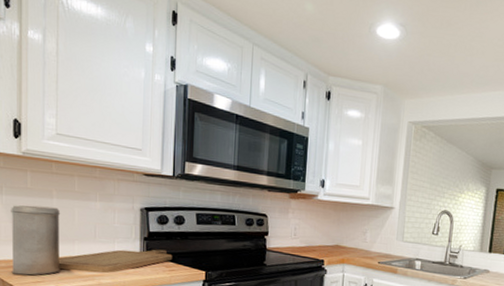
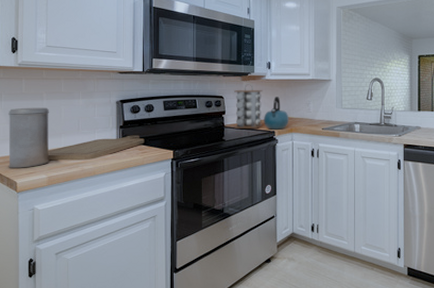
spice rack: none [277,202,313,256] -> present [234,83,263,130]
kettle: none [312,221,342,259] -> present [264,97,289,130]

